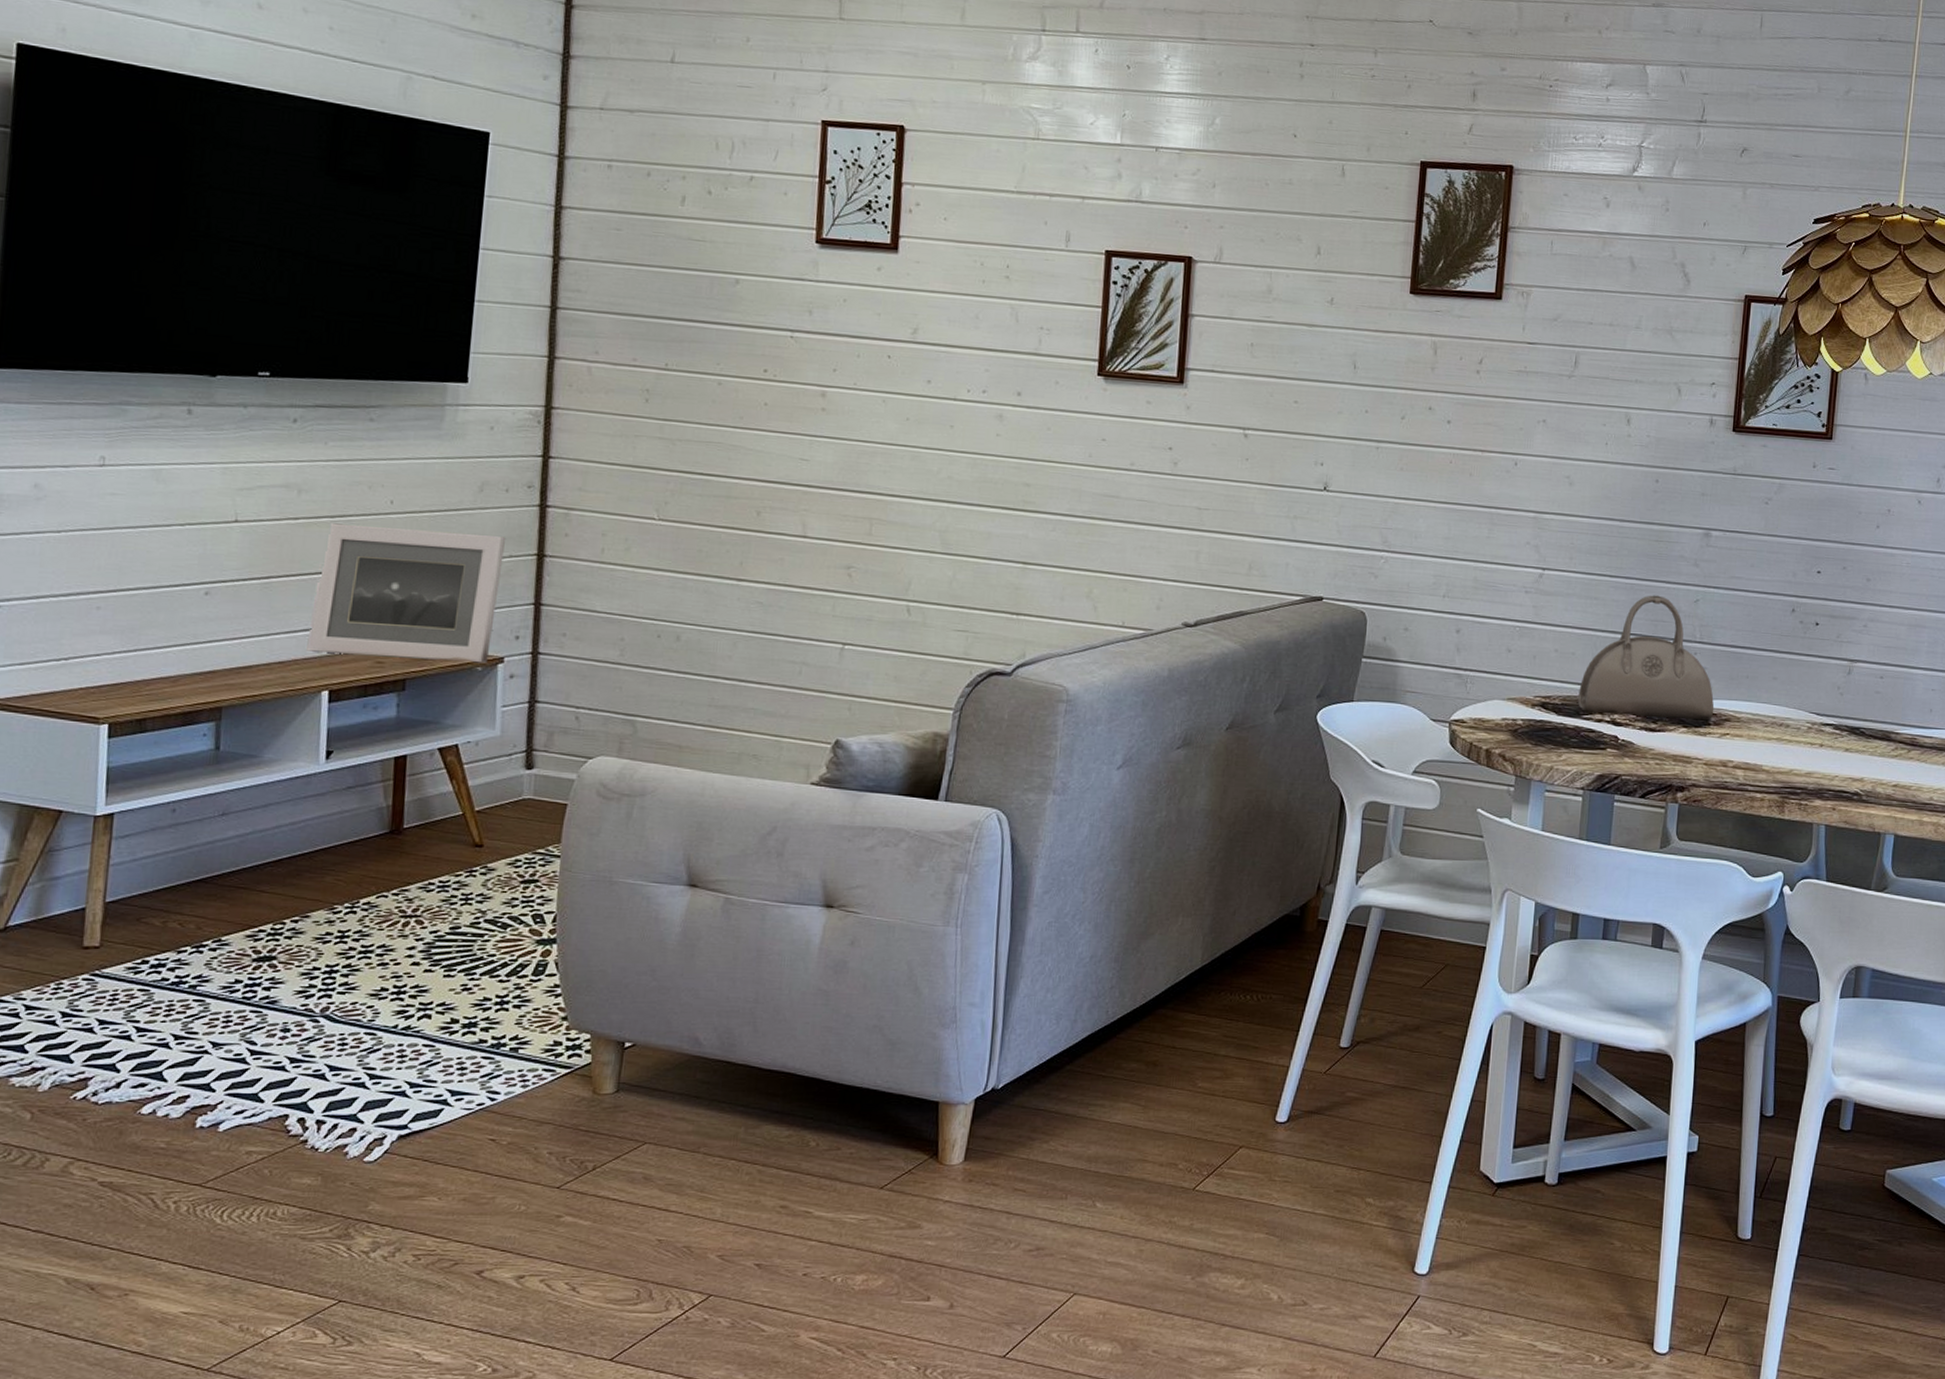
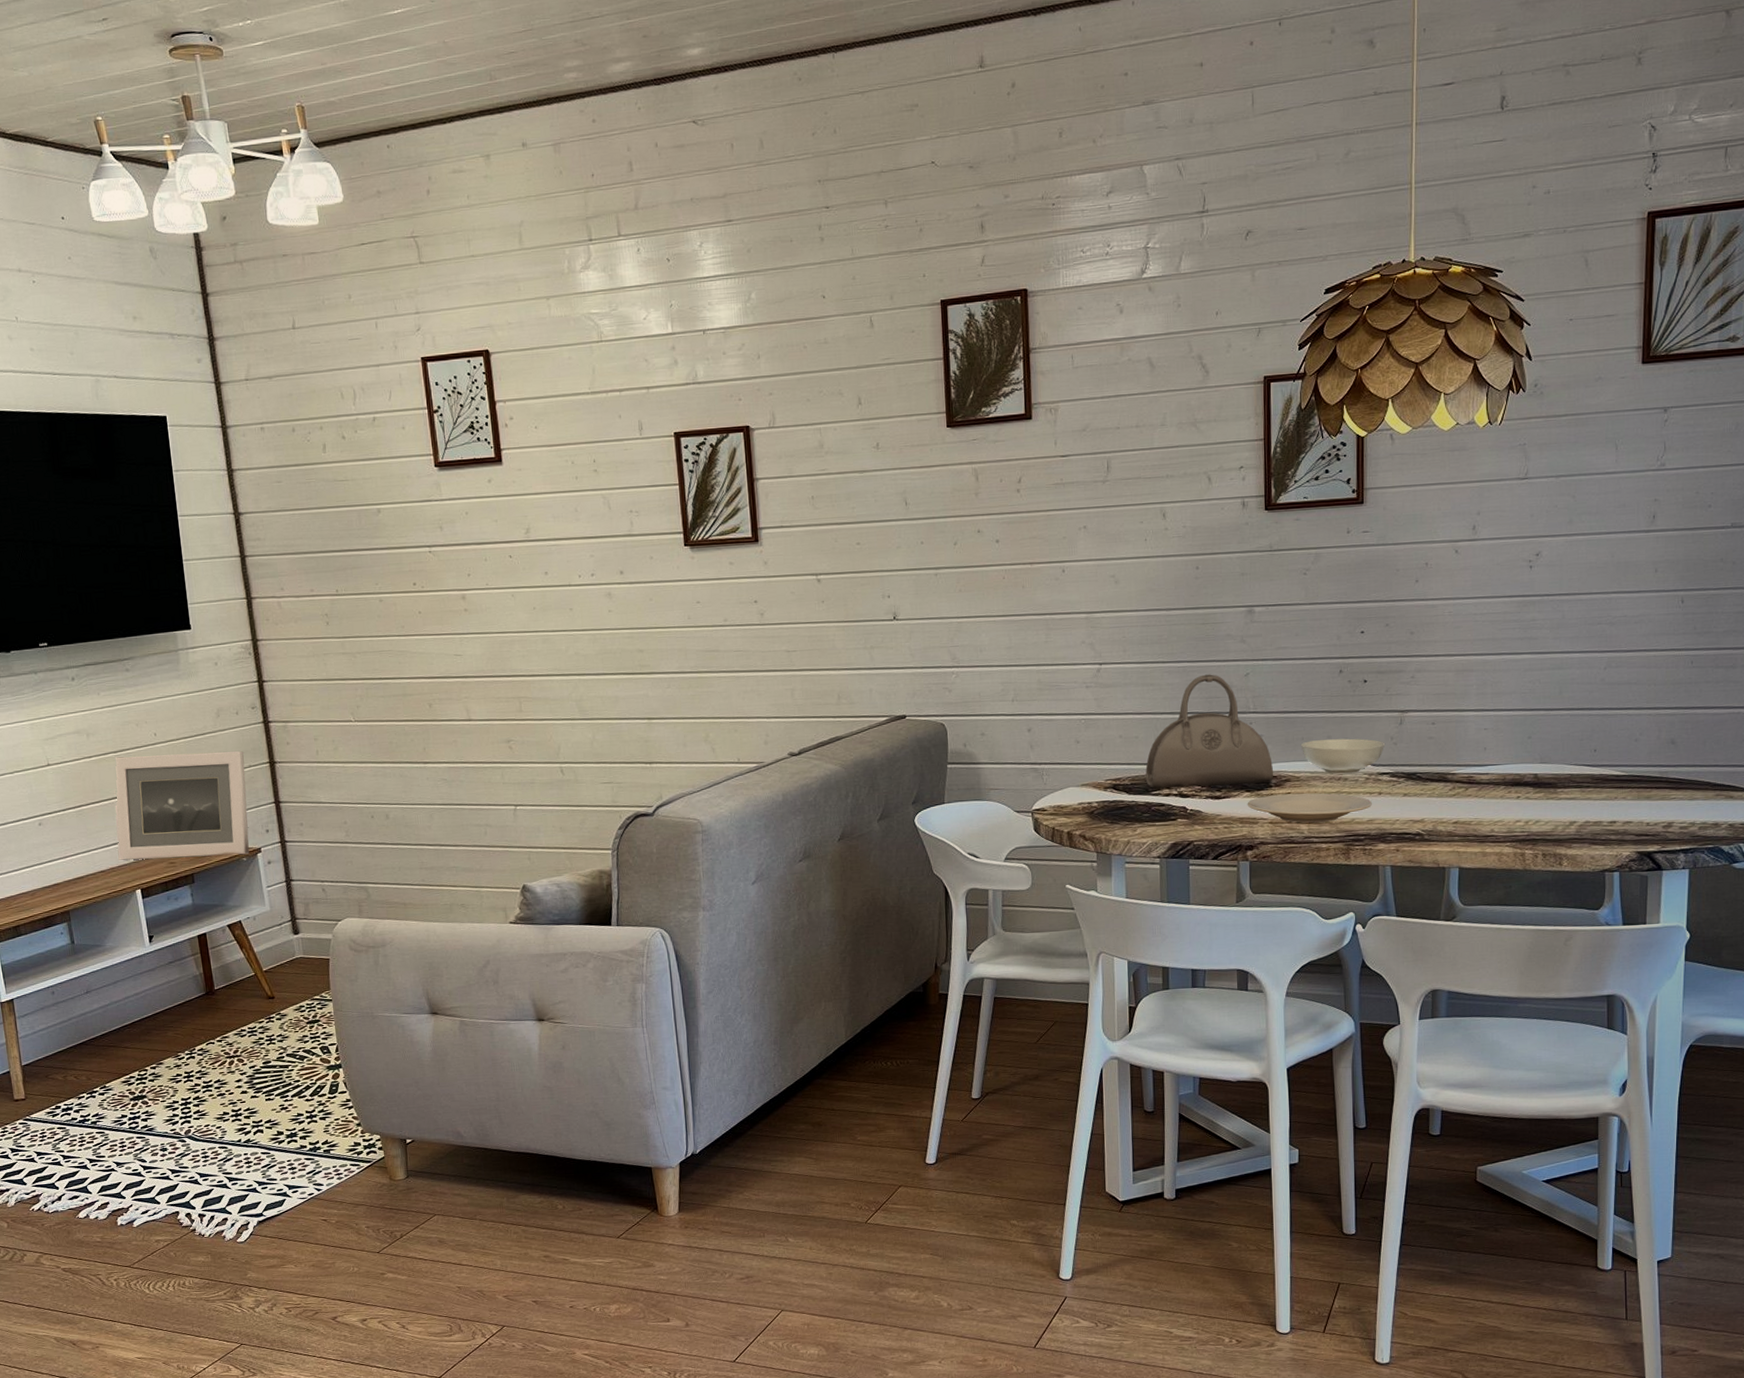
plate: none [1682,733,1812,770] -> present [1247,793,1372,823]
bowl: none [1744,680,1832,721] -> present [1300,738,1386,774]

